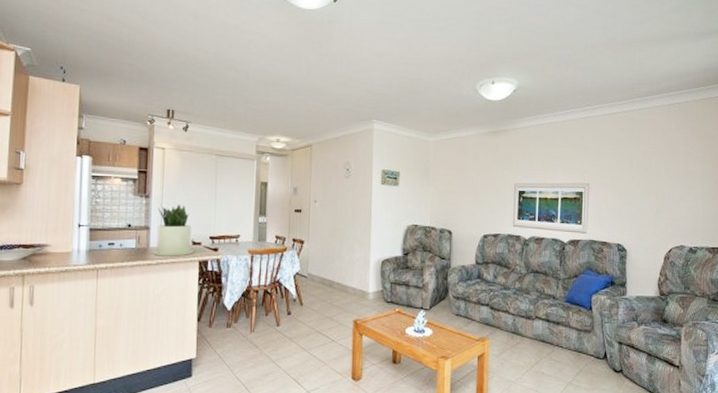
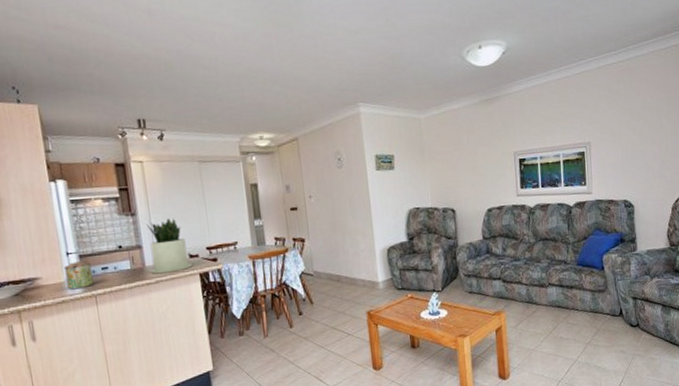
canister: none [73,234,99,261] -> present [64,261,95,290]

